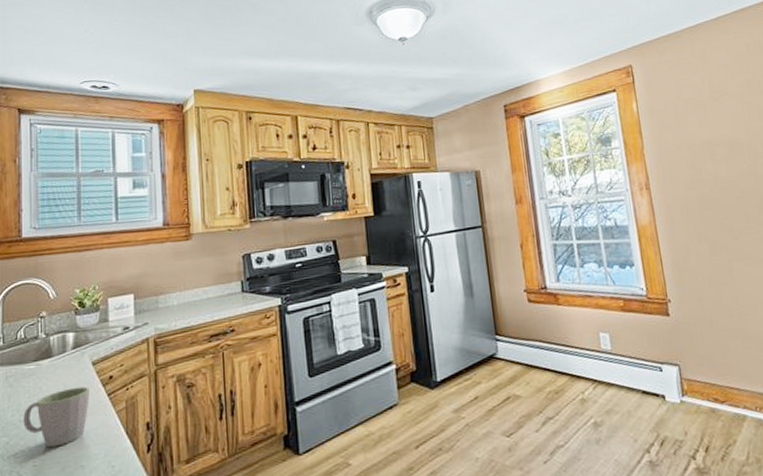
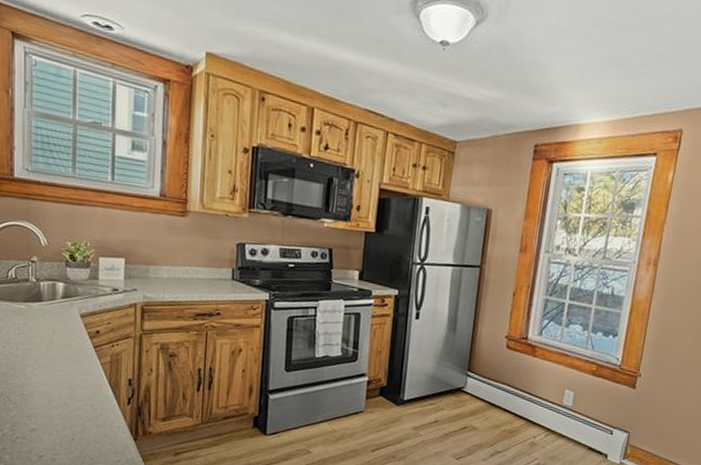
mug: present [23,386,90,448] -> none [13,333,77,383]

